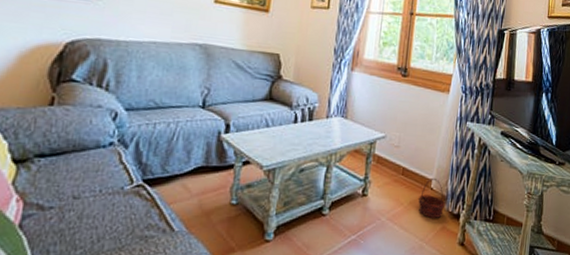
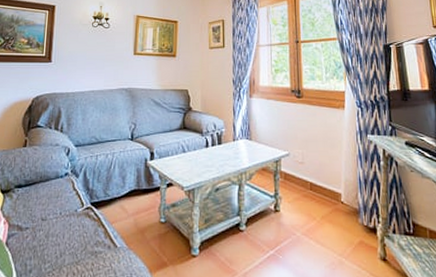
basket: present [418,177,446,218] -> none [330,191,359,232]

